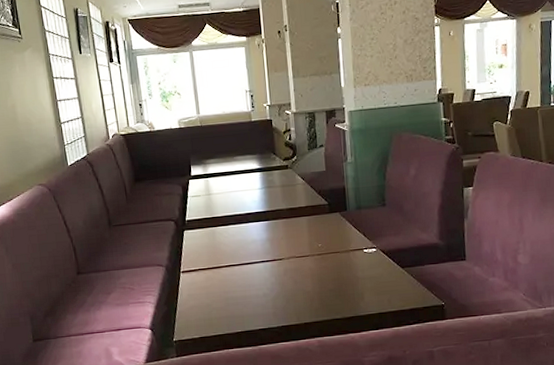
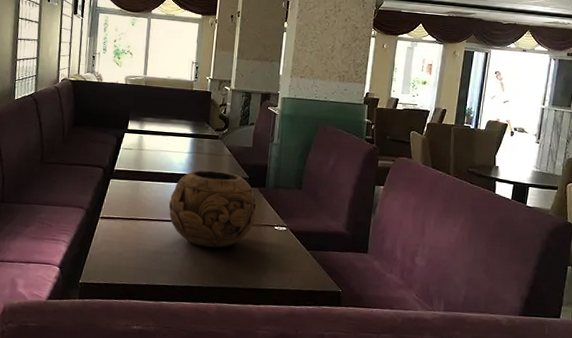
decorative bowl: none [249,202,342,284] -> present [168,170,256,248]

